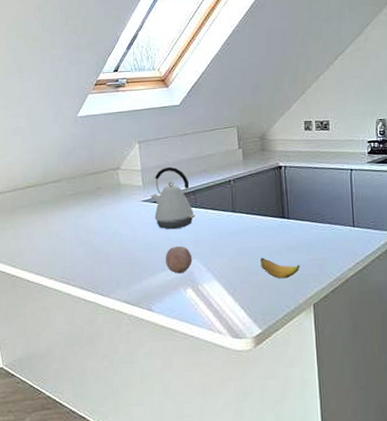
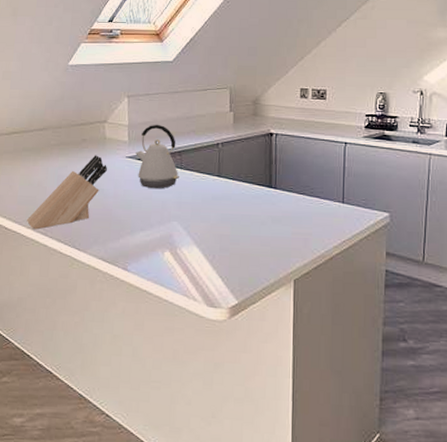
knife block: none [48,201,125,280] -> present [26,155,108,230]
fruit: present [165,246,192,274] -> none [145,207,173,235]
banana: present [260,257,300,279] -> none [243,226,284,251]

